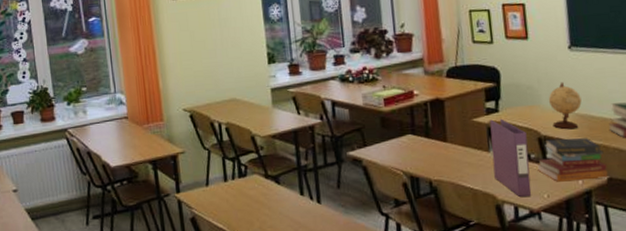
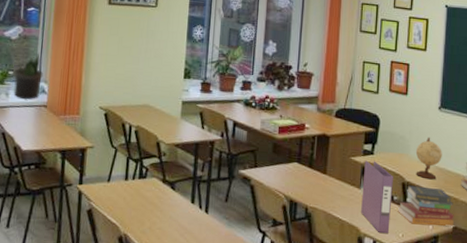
planter: none [86,62,118,114] -> present [13,52,43,99]

